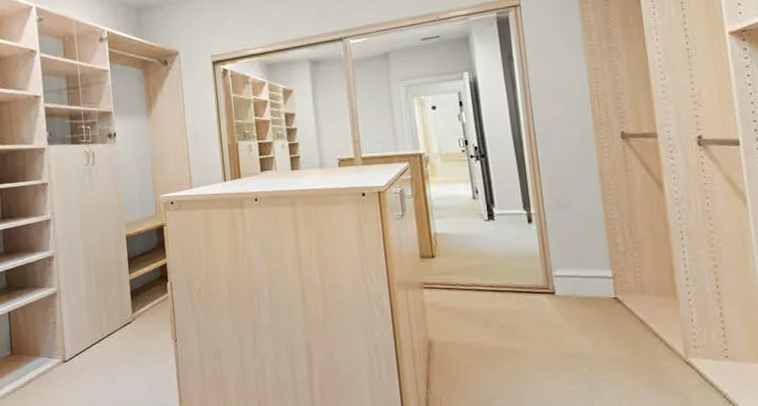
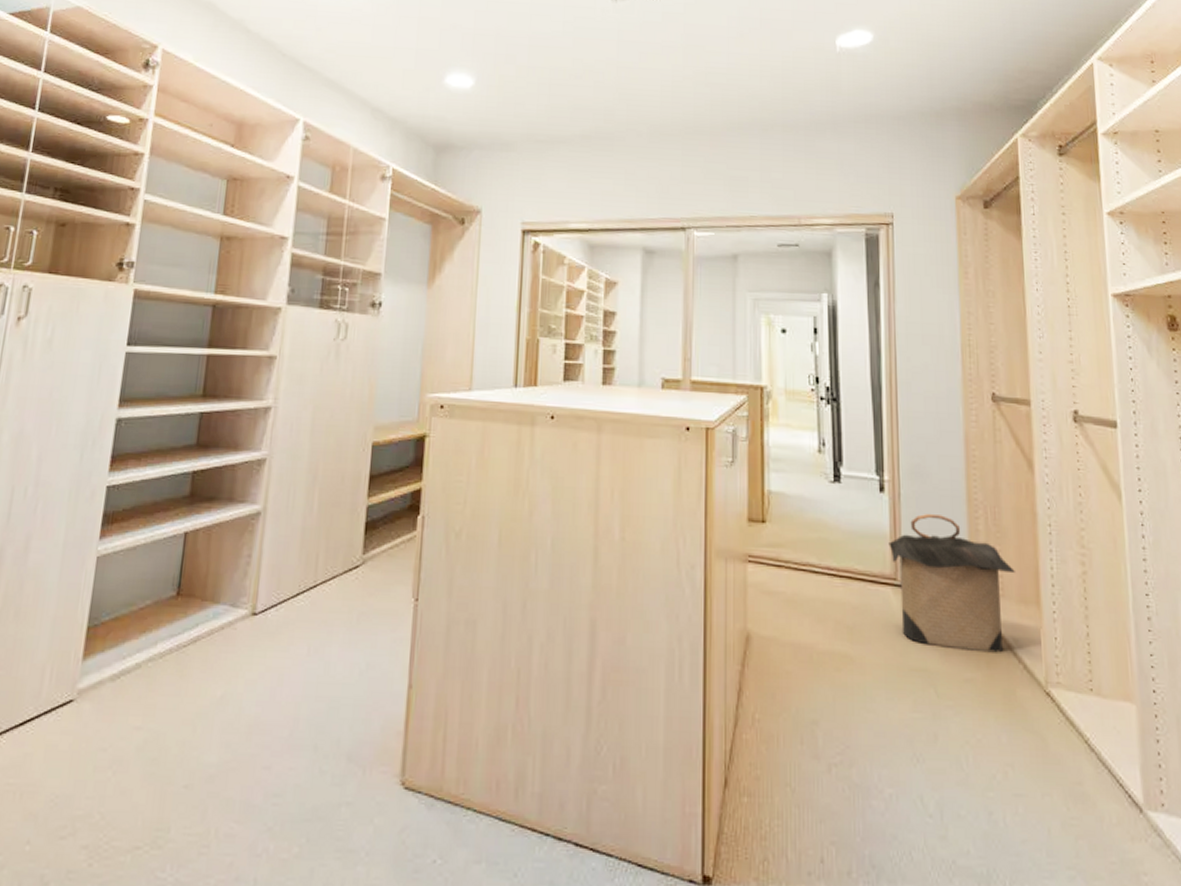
laundry hamper: none [539,235,652,337] -> present [888,514,1015,653]

